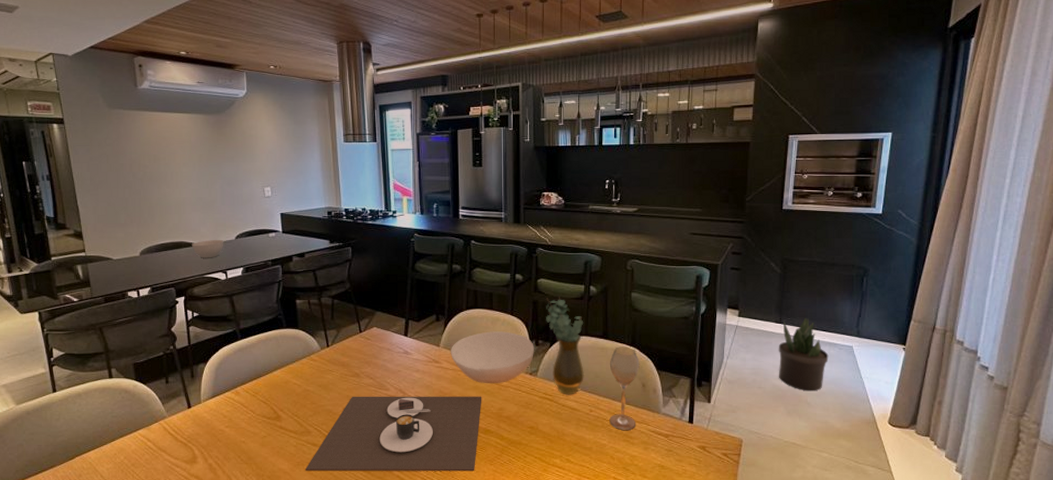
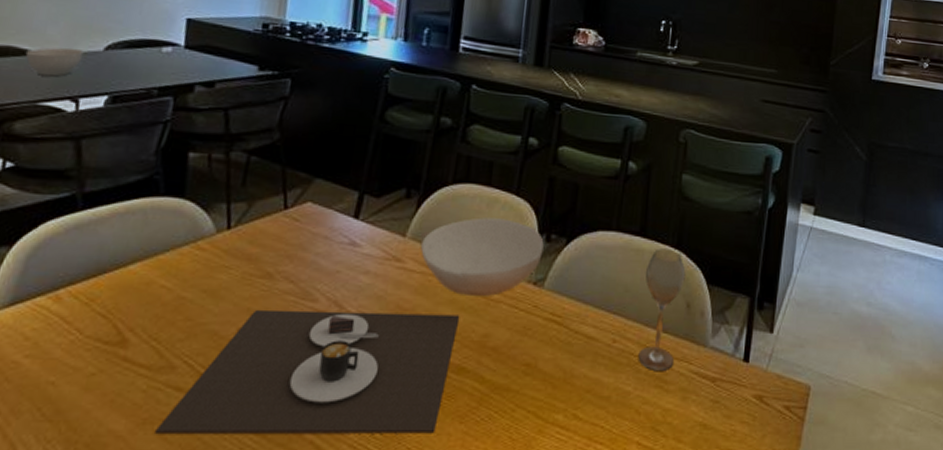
vase: present [546,297,584,395] -> none [564,173,616,317]
planter: present [778,317,829,391] -> none [859,220,918,320]

